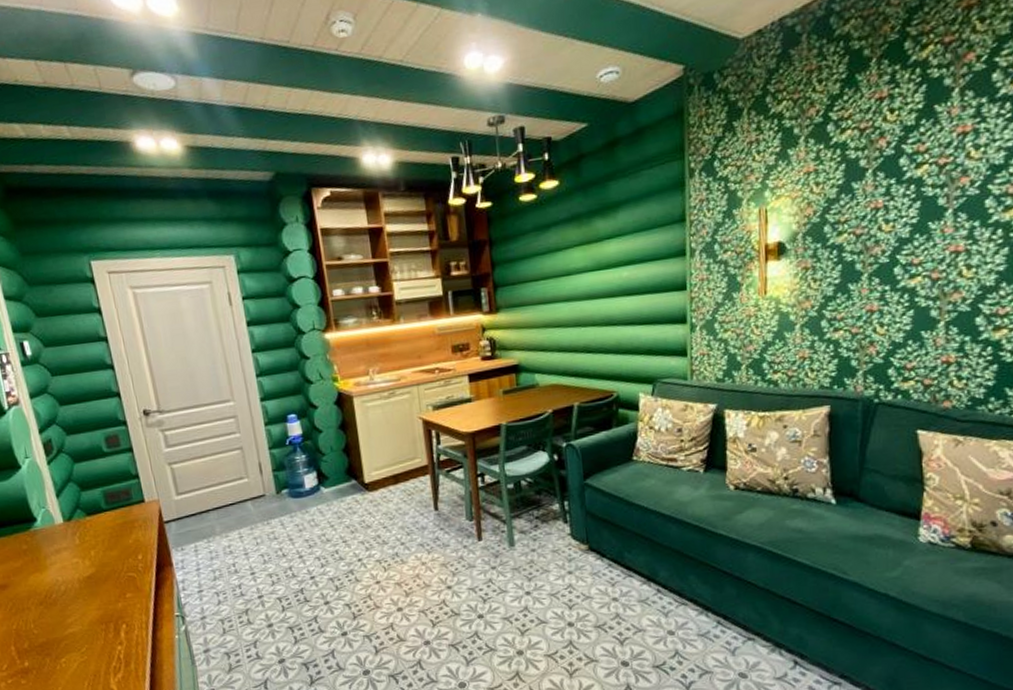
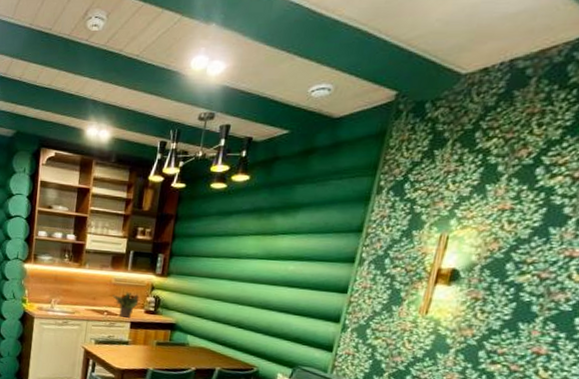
potted plant: none [440,339,472,371] -> present [112,291,139,318]

